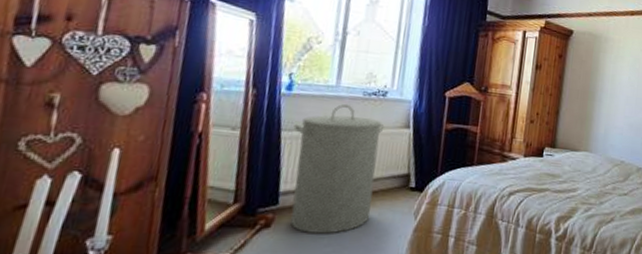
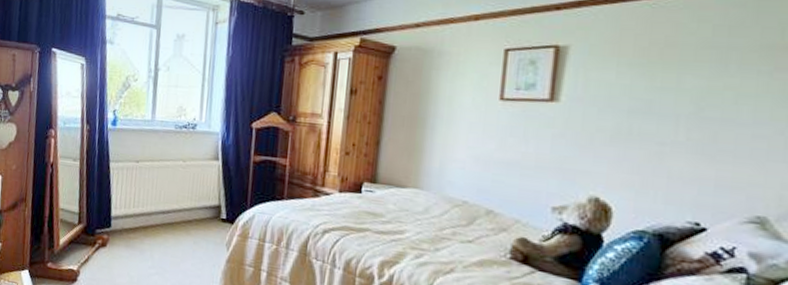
laundry hamper: present [290,104,385,235] -> none [119,137,195,258]

